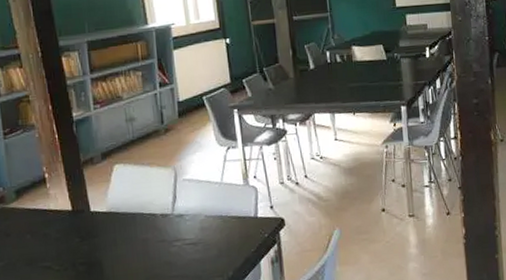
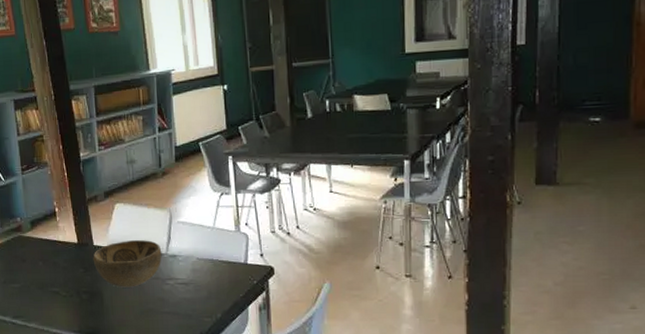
decorative bowl: none [90,201,168,255] -> present [93,240,162,288]

